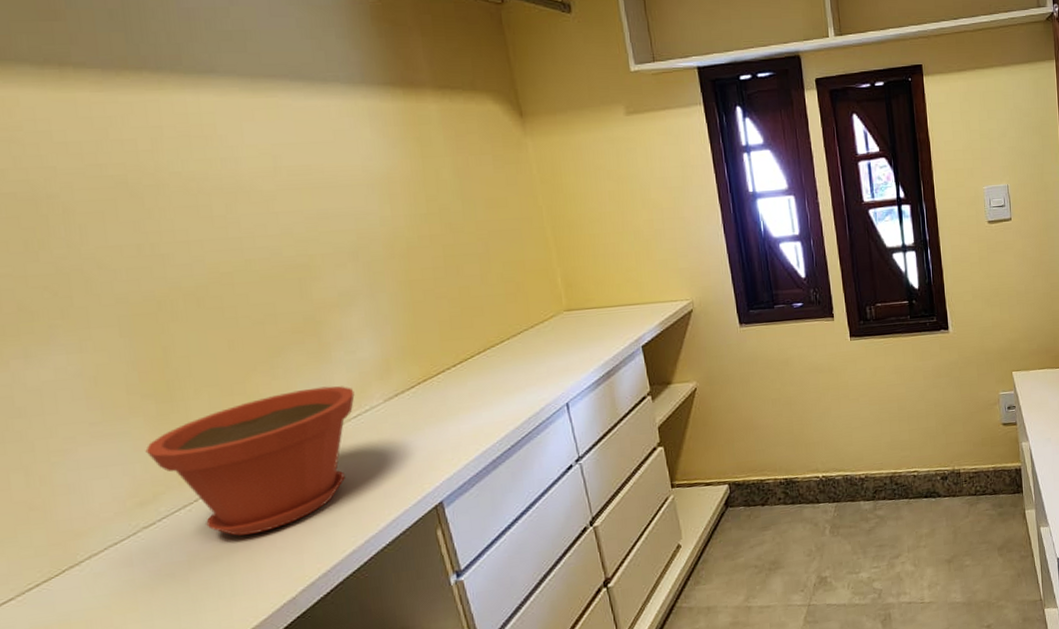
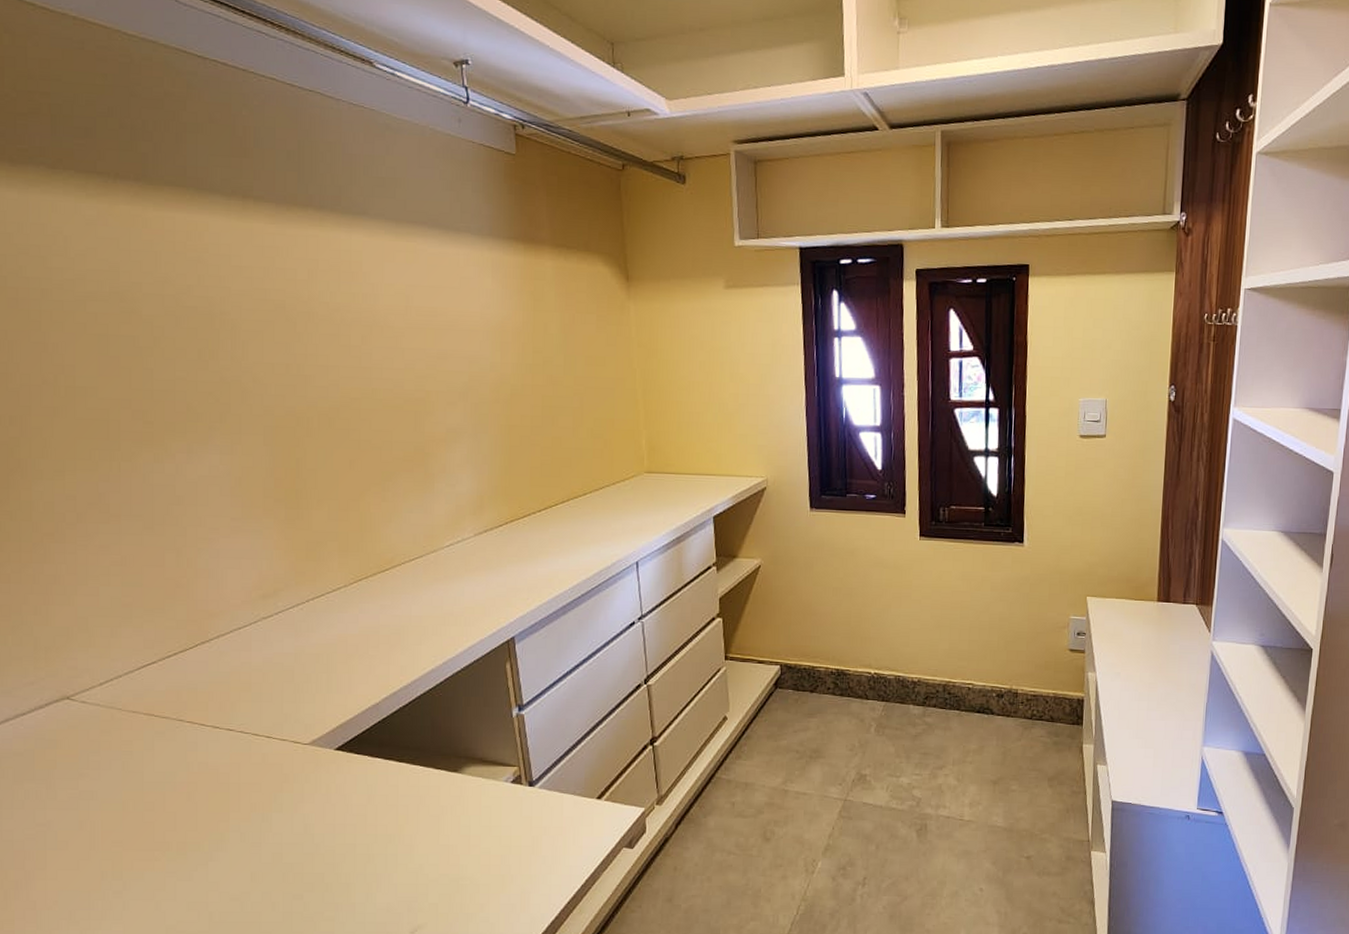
plant pot: present [145,386,355,536] -> none [272,513,450,639]

